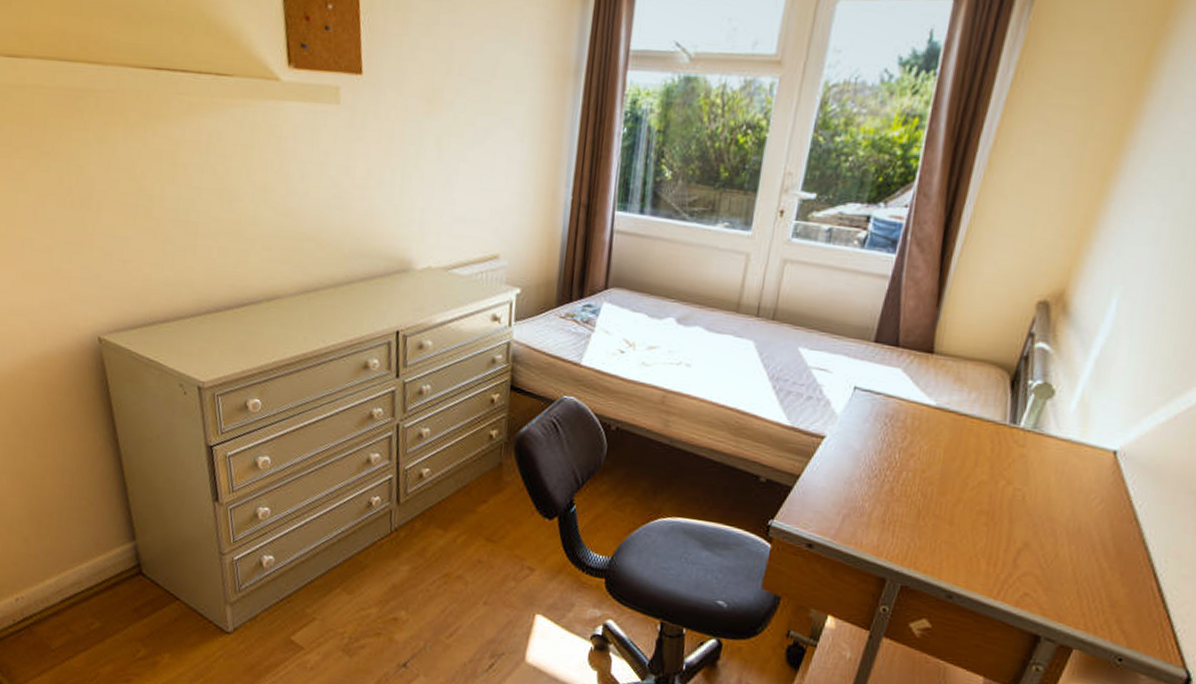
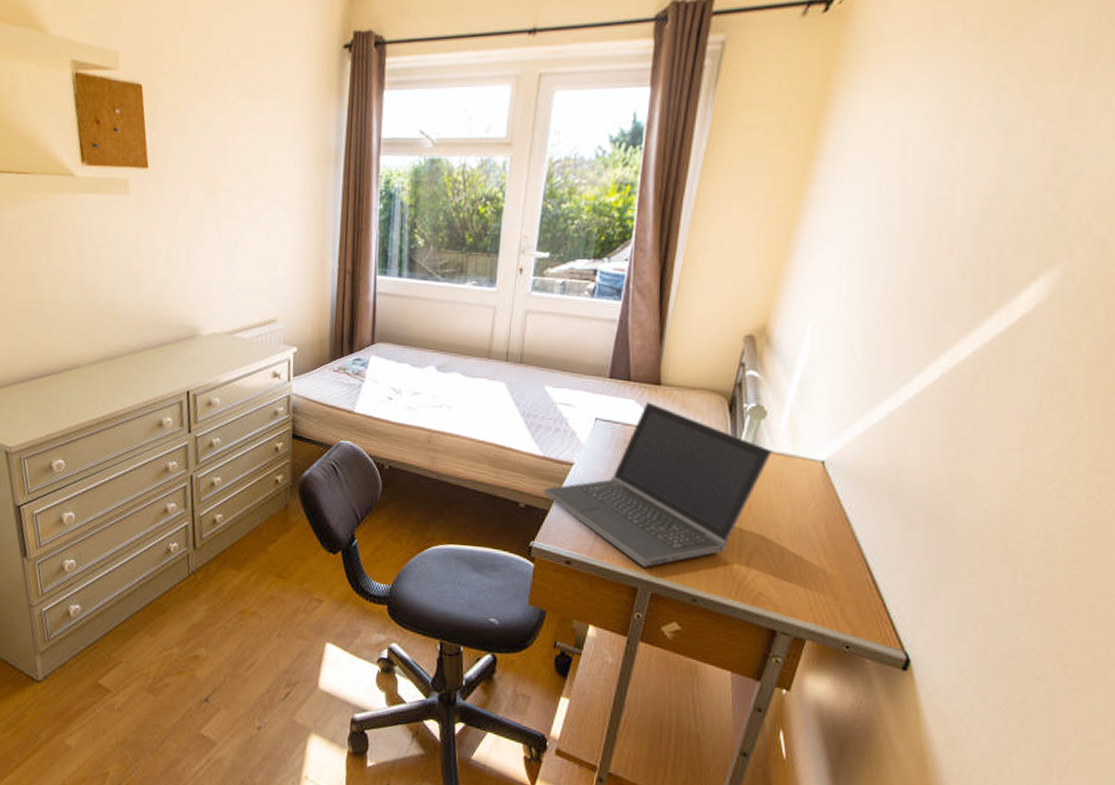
laptop computer: none [787,371,1056,557] -> present [543,402,772,567]

